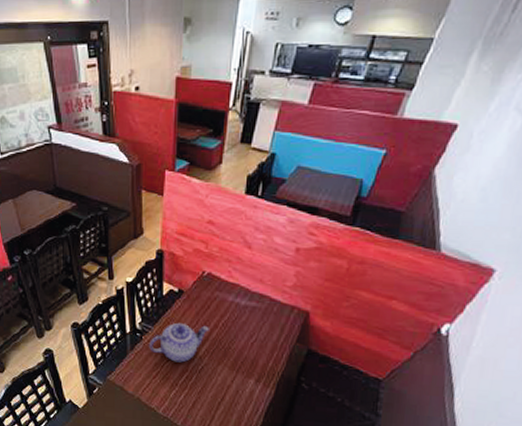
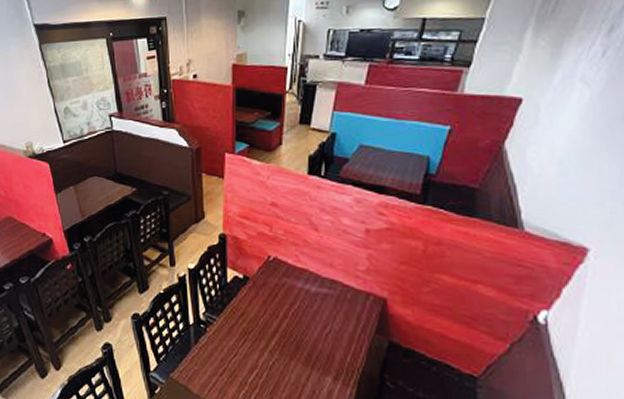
teapot: present [149,322,209,363] -> none [214,312,278,358]

